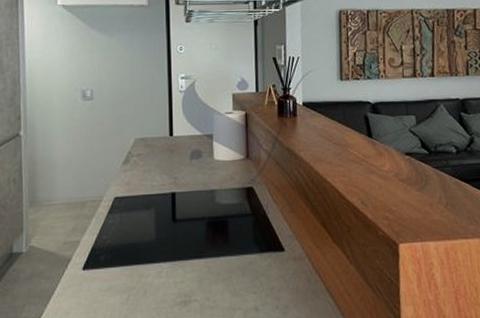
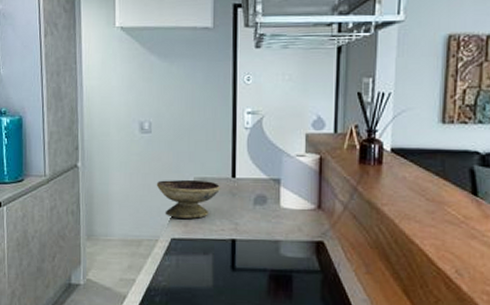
decorative bowl: none [99,140,160,178] -> present [156,179,221,219]

